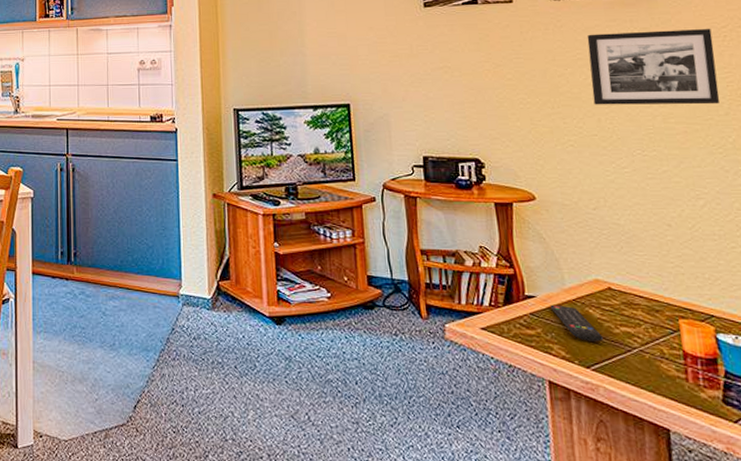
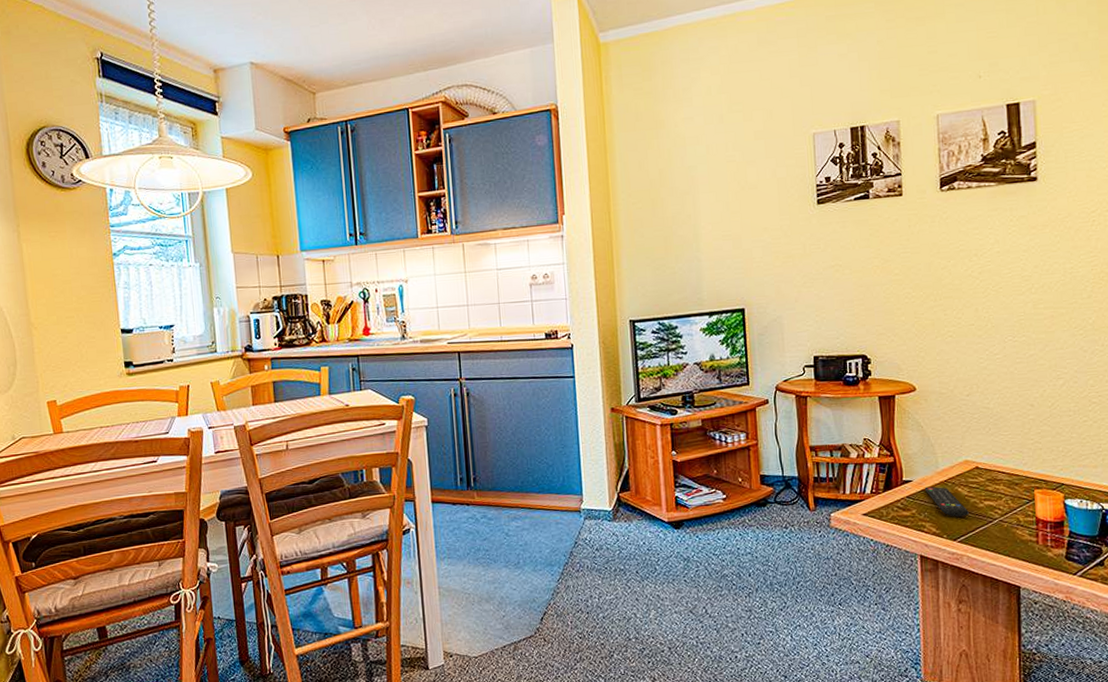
picture frame: present [587,29,720,105] -> none [970,214,1085,296]

